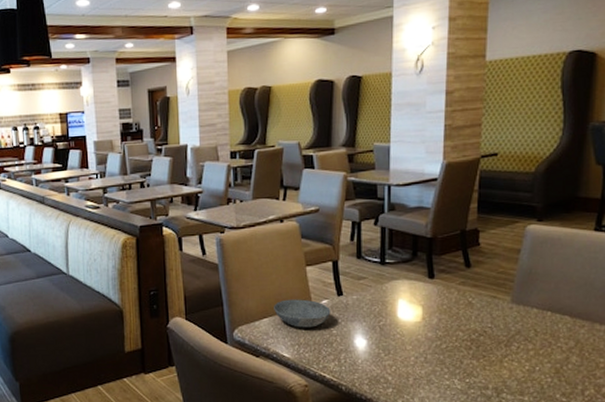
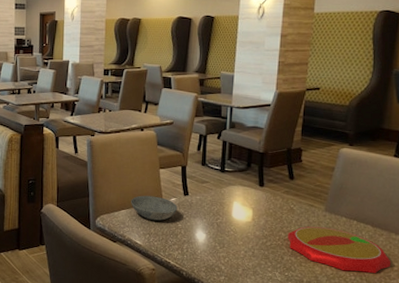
plate: none [467,322,596,373] -> present [288,226,391,273]

